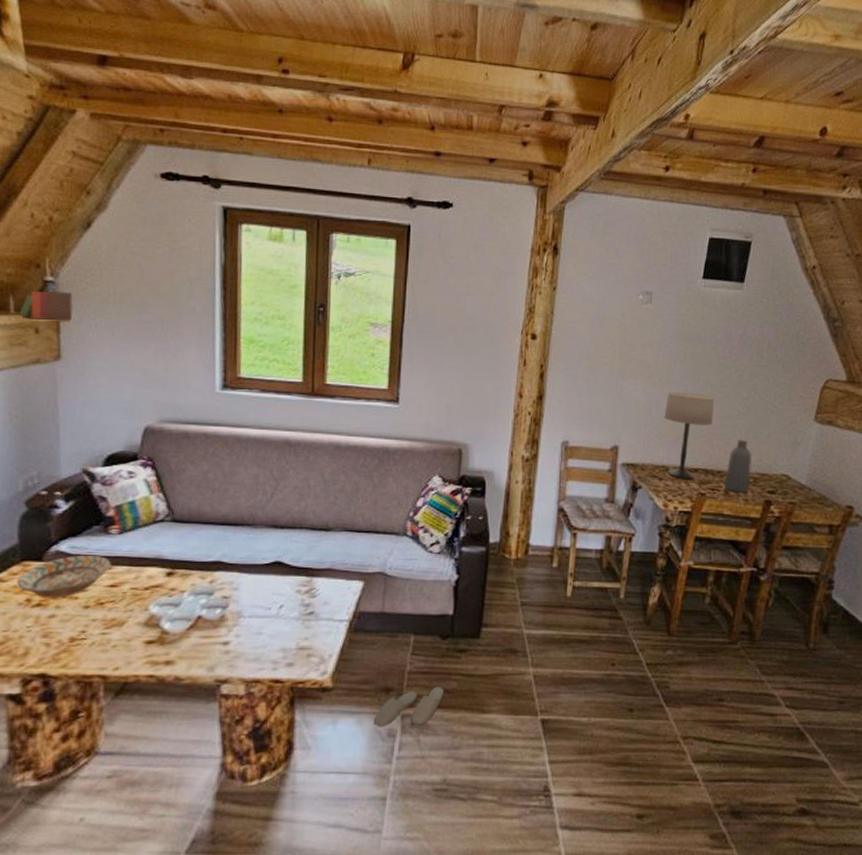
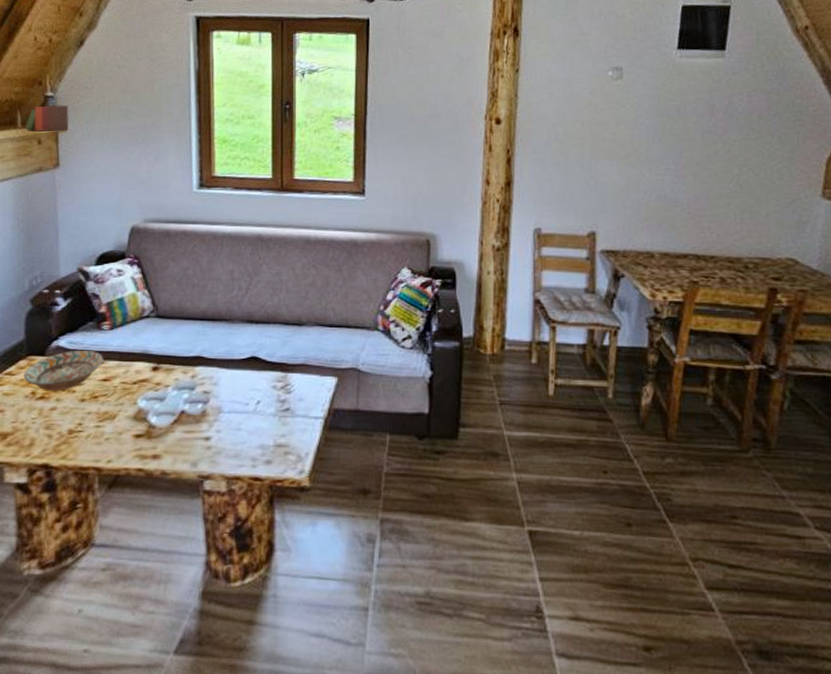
slippers: present [373,686,444,726] -> none [352,490,423,532]
table lamp: present [664,391,715,480] -> none [644,171,702,266]
vase: present [725,440,753,493] -> none [720,221,750,280]

